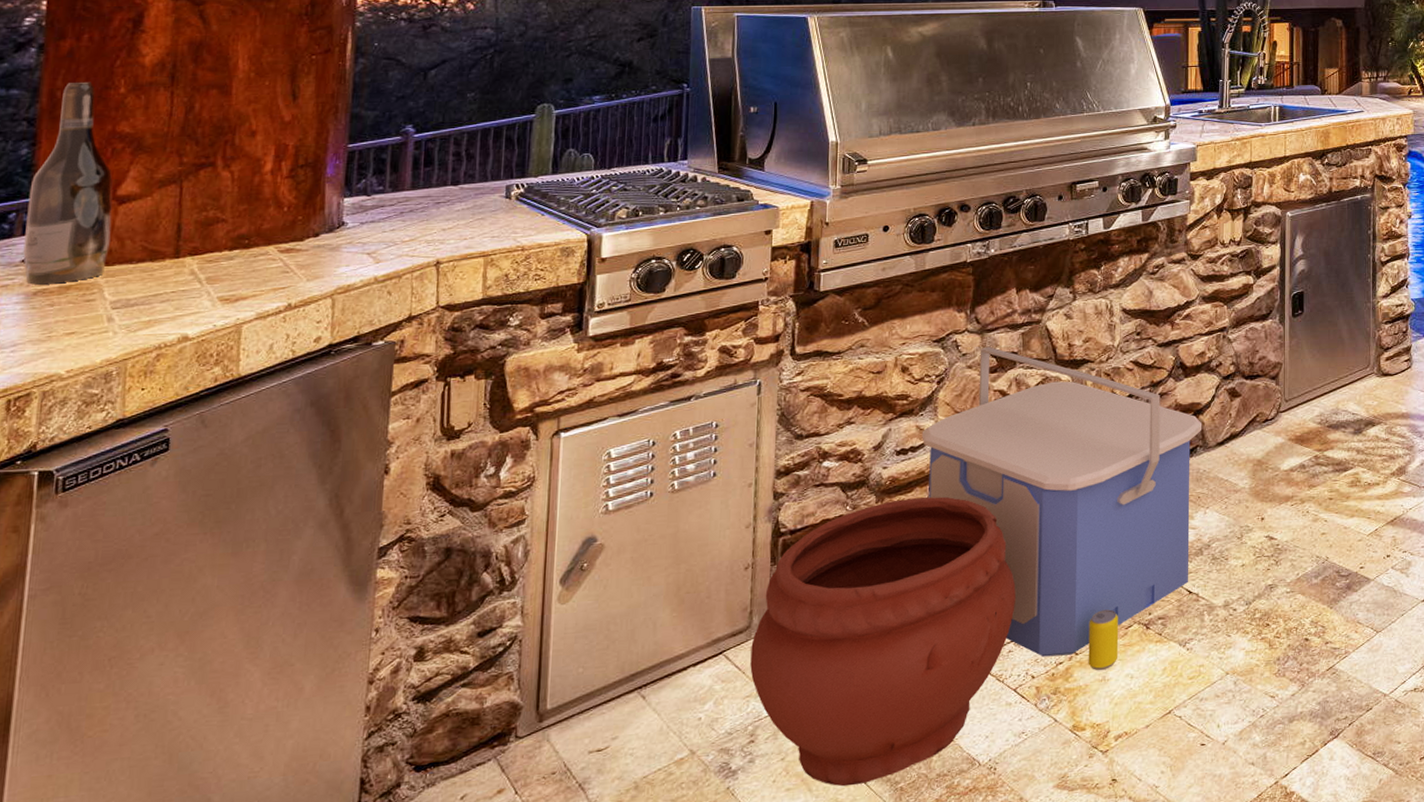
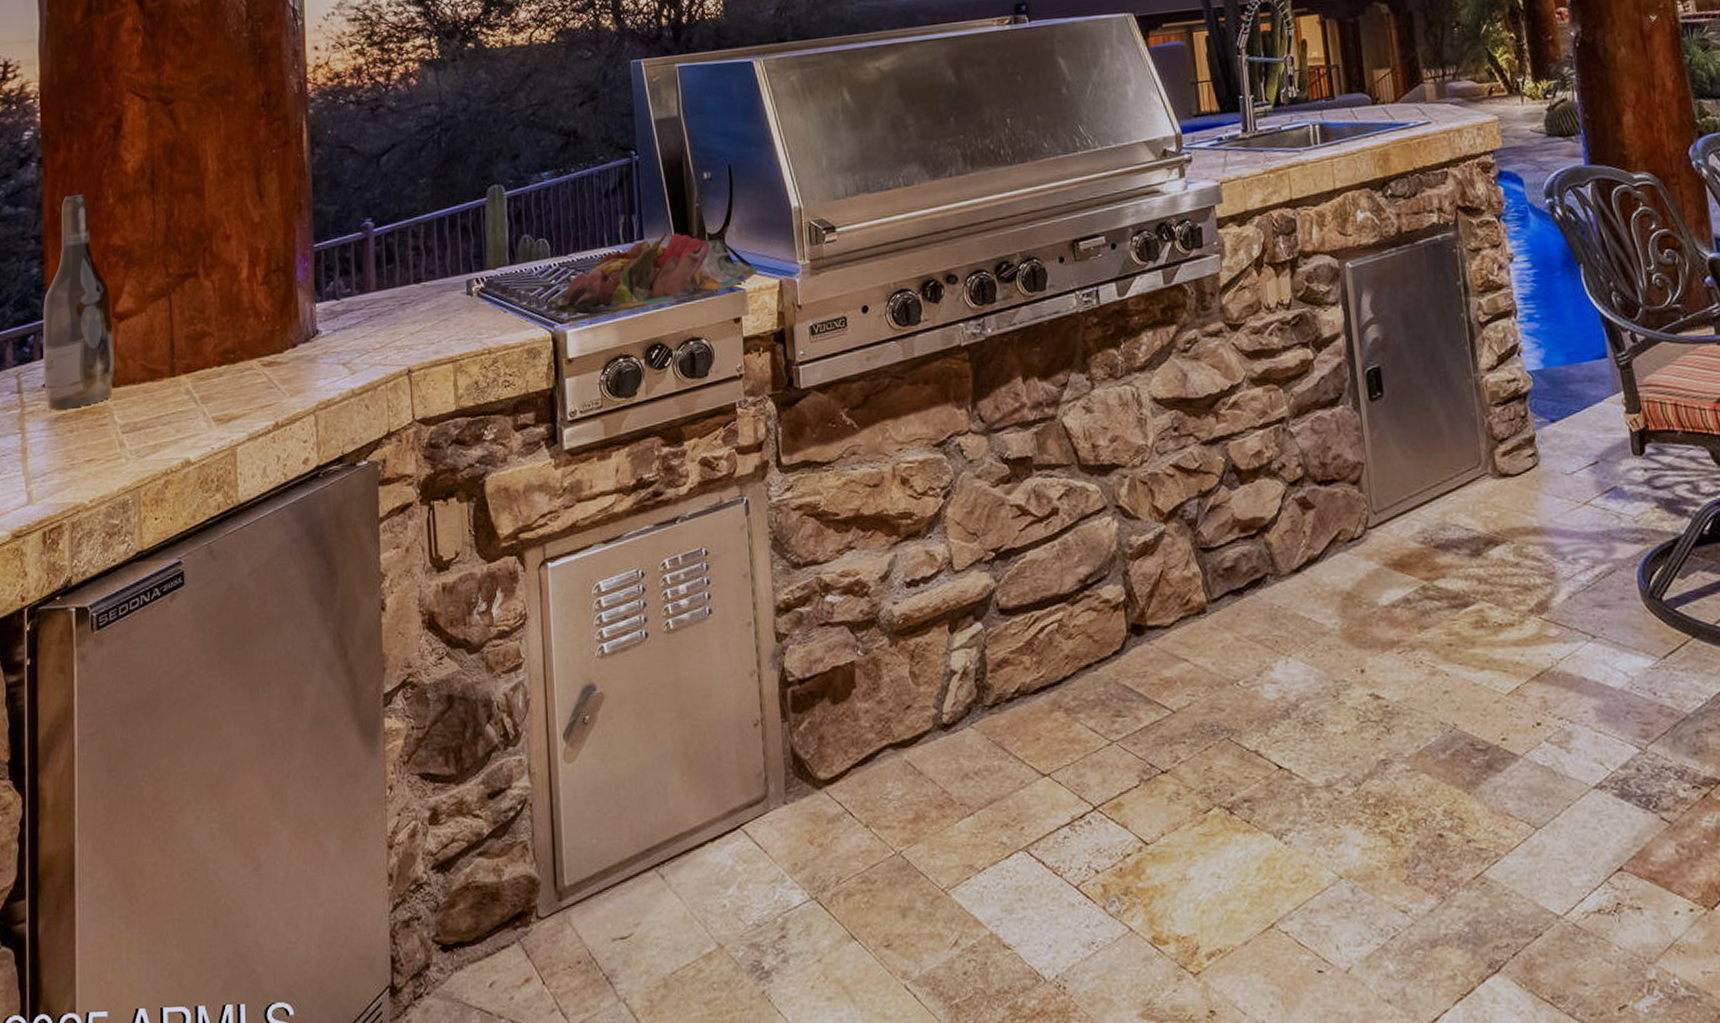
platter: none [588,154,792,221] -> present [549,231,758,315]
planter pot: present [750,496,1016,787] -> none [770,639,1066,999]
cooler: present [921,346,1202,671] -> none [932,450,1276,867]

